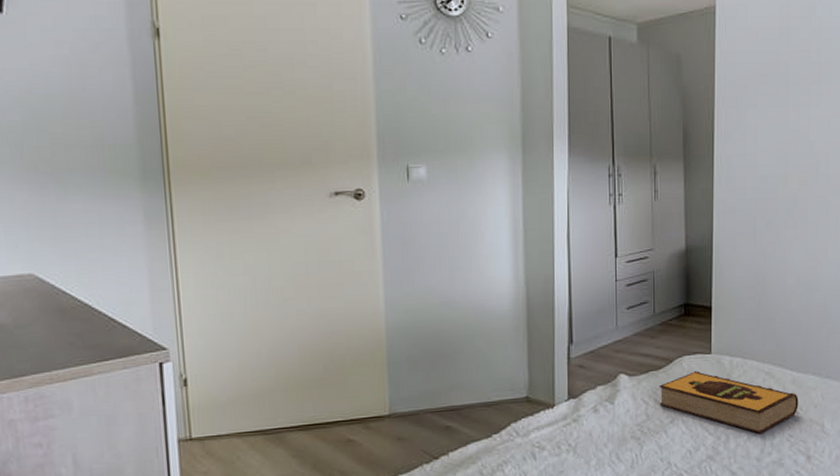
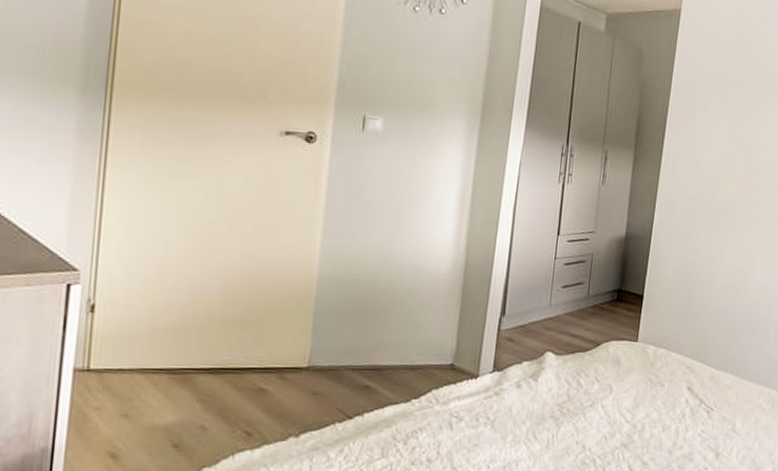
hardback book: present [659,371,799,434] -> none [581,357,715,426]

